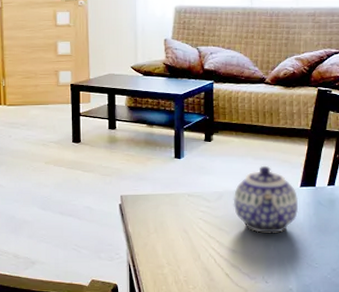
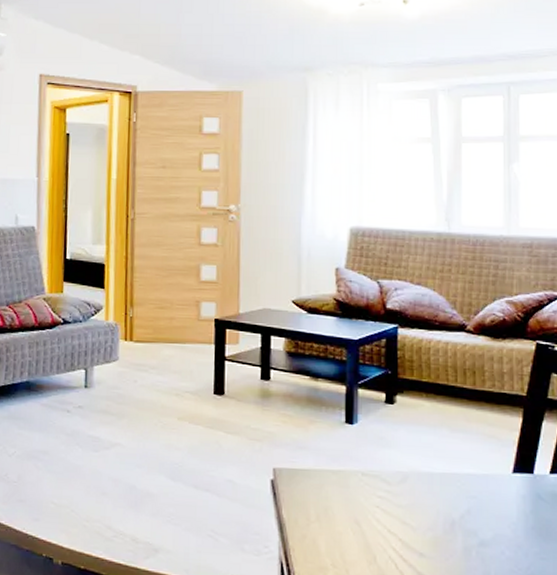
teapot: present [233,165,298,233] -> none [421,440,509,534]

